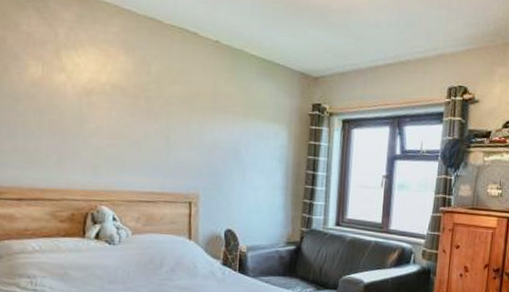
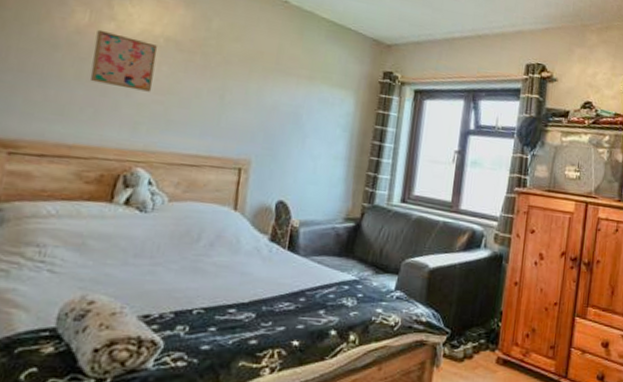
wall art: none [50,81,106,137] -> present [89,29,157,92]

